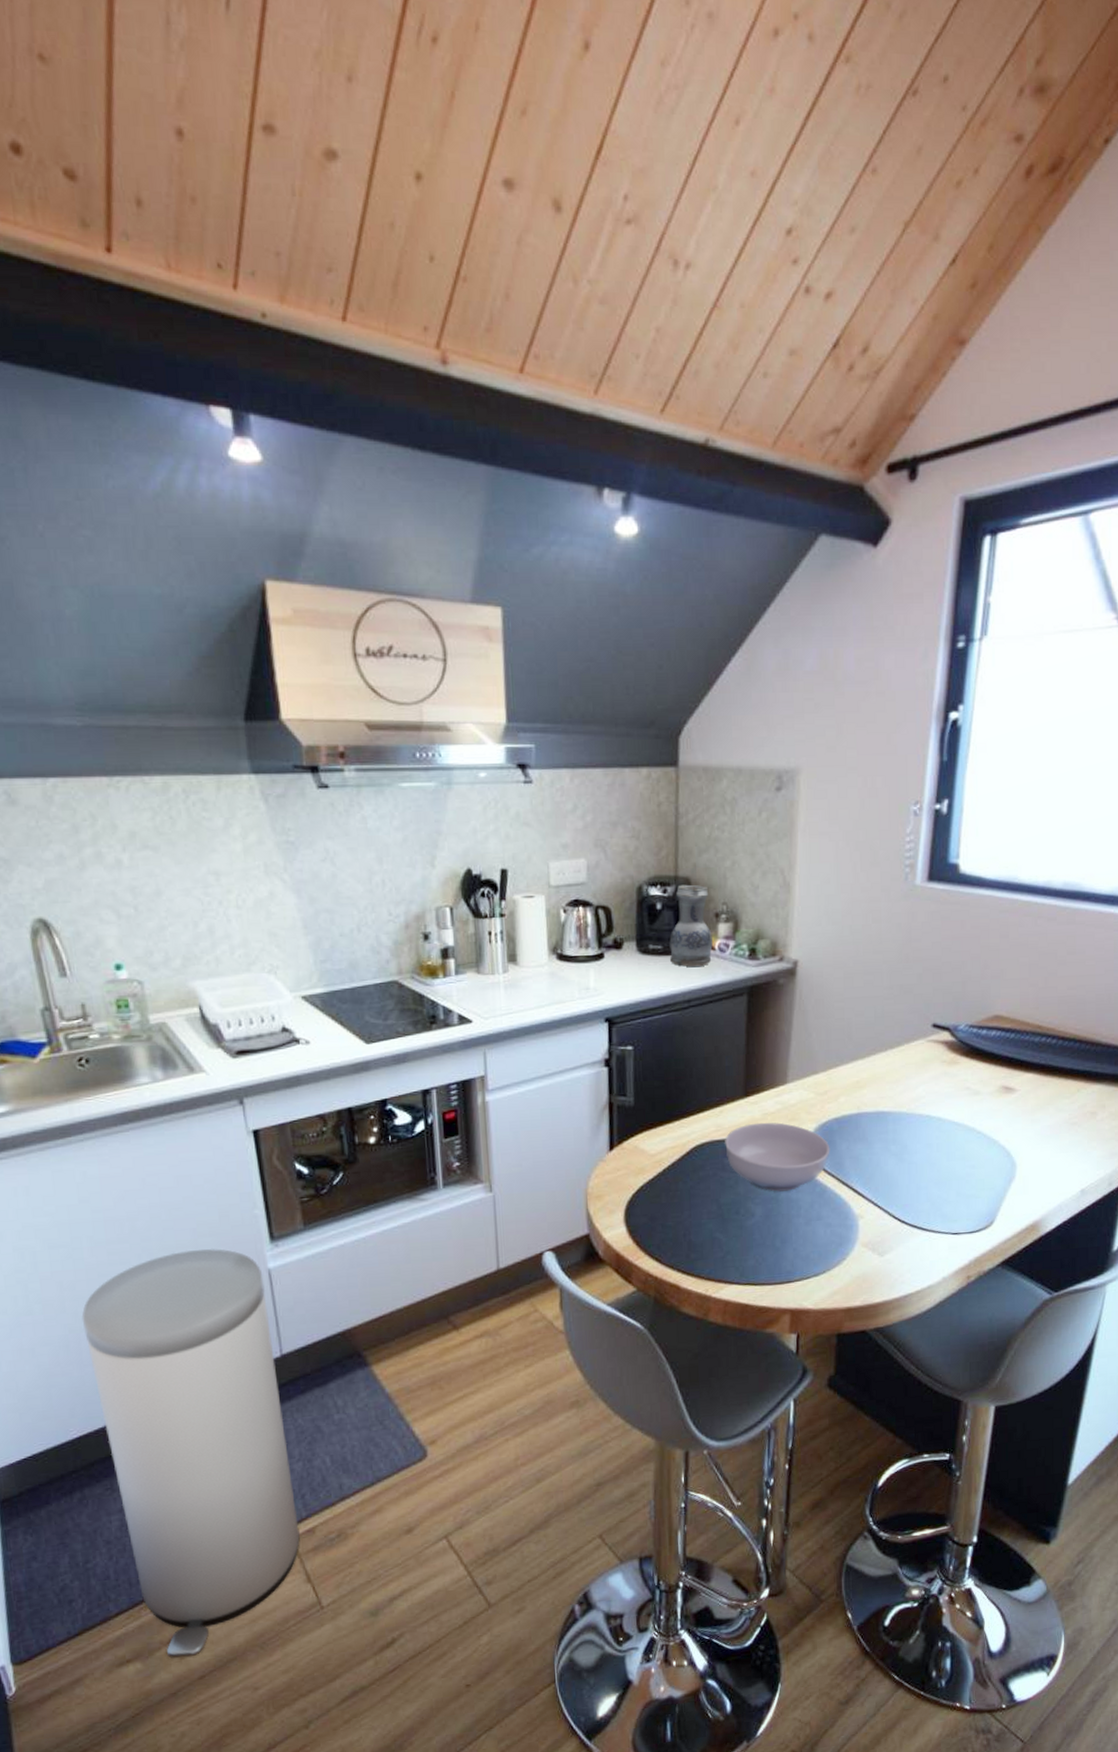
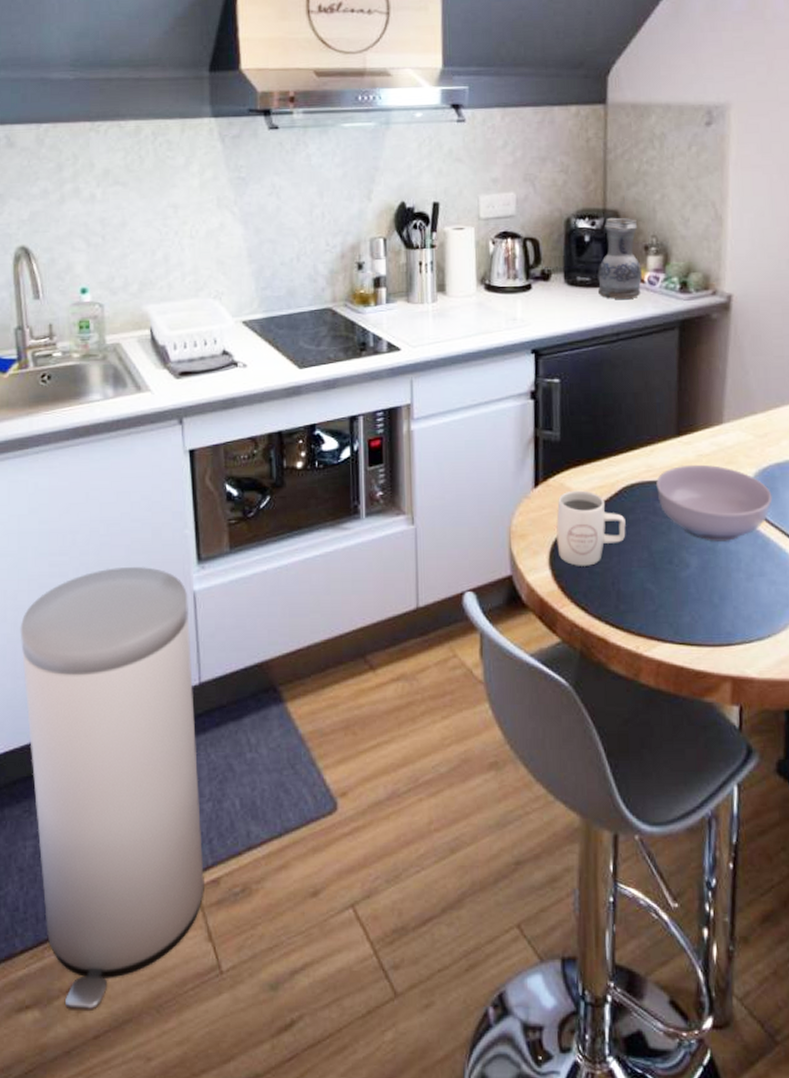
mug: none [631,1151,697,1222] -> present [556,490,626,566]

